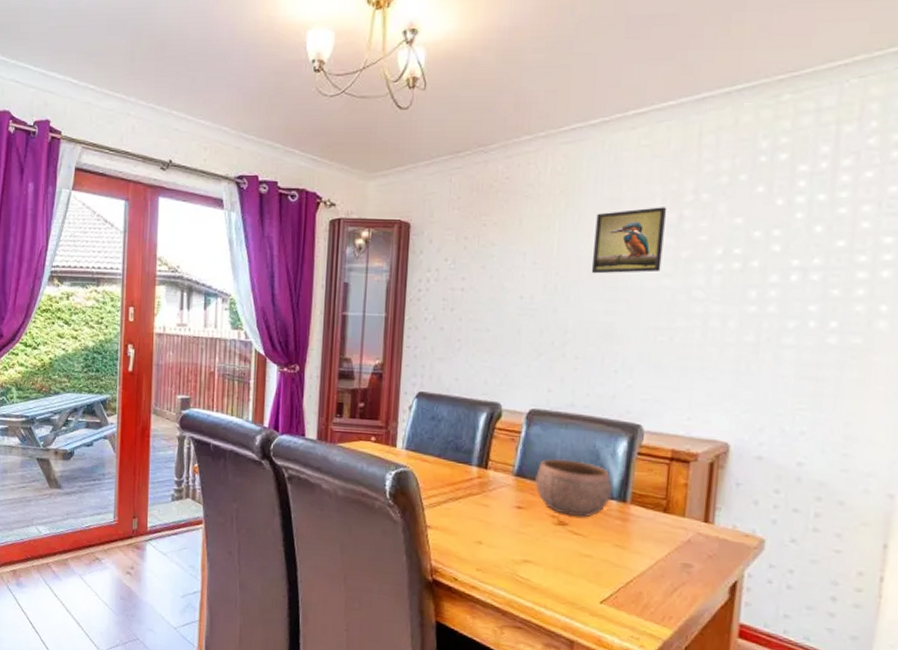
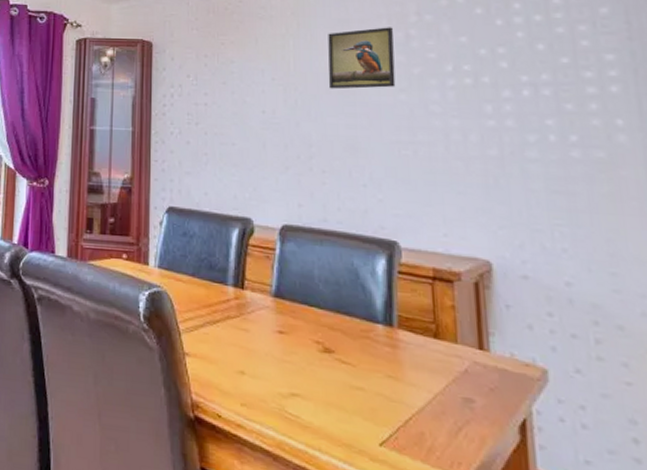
bowl: present [535,458,612,517] -> none [295,277,376,344]

